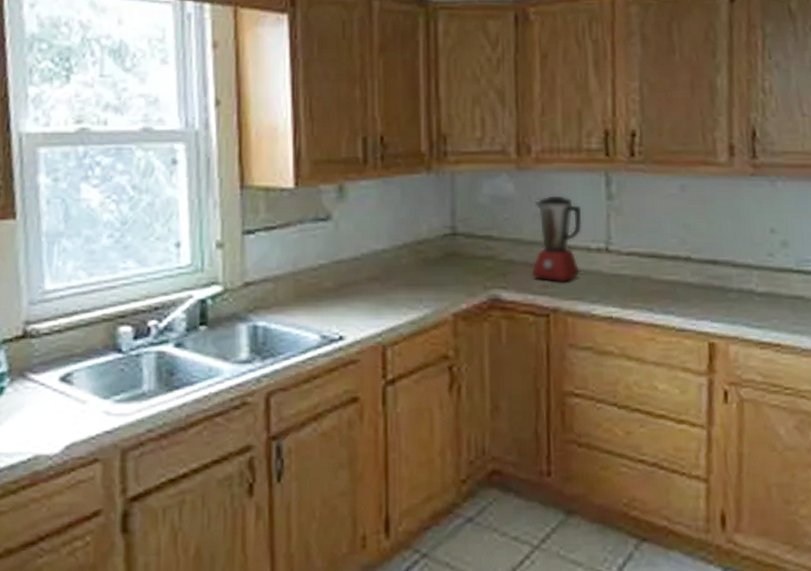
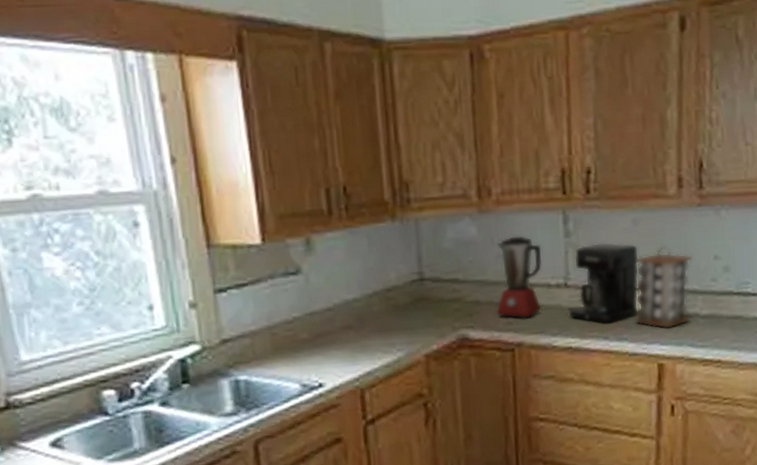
coffee maker: none [609,207,688,295] -> present [568,242,639,324]
spice rack: none [683,214,746,305] -> present [635,244,692,329]

